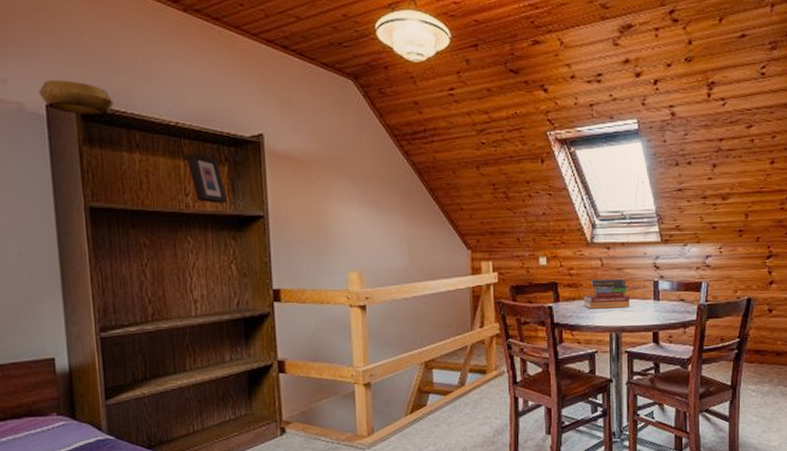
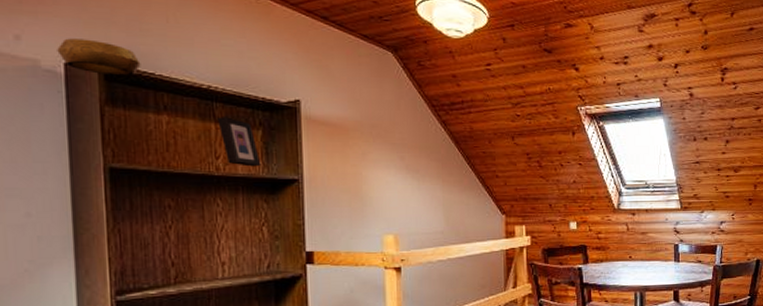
books: present [583,278,631,309] -> none [610,242,653,270]

